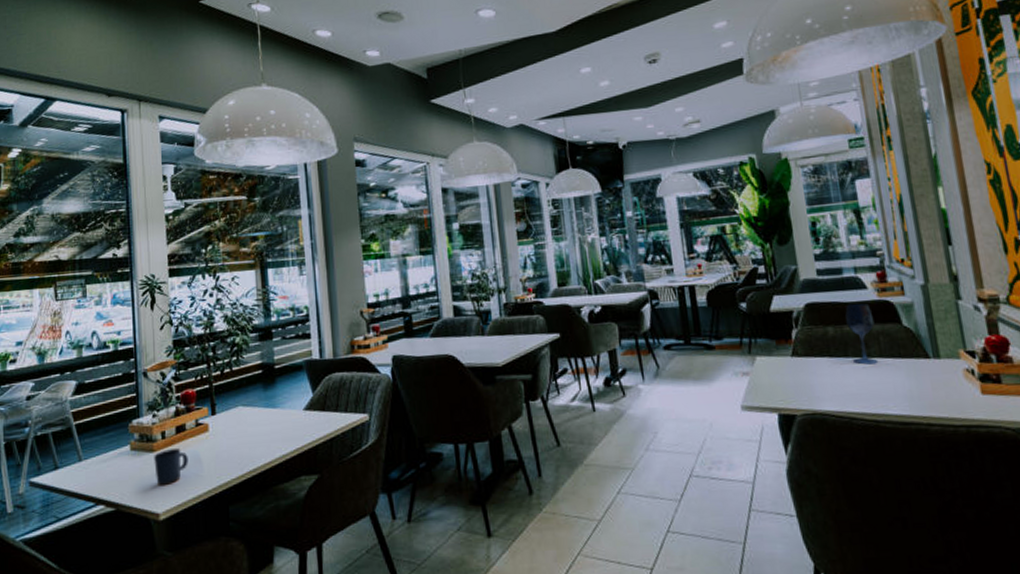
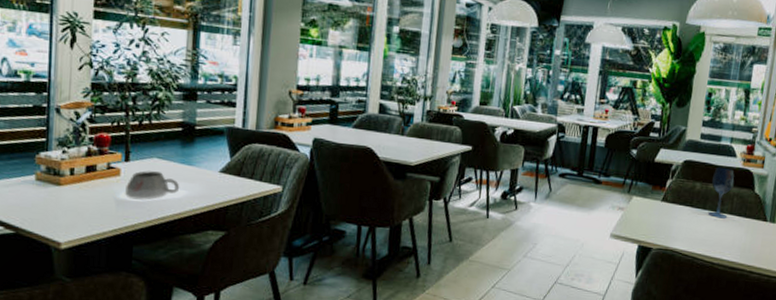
mug: present [154,449,188,485] -> none [59,185,96,218]
cup: none [214,420,267,455] -> present [124,170,180,201]

